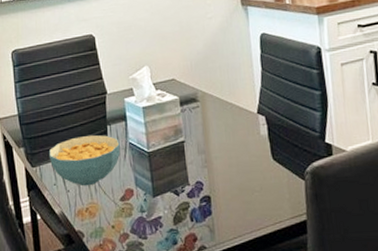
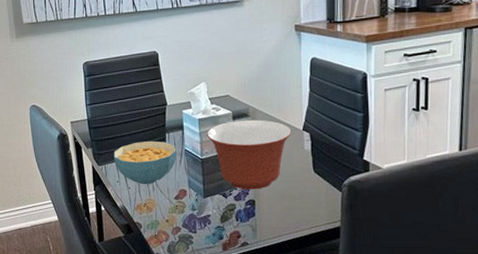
mixing bowl: none [153,104,246,185] -> present [207,119,292,190]

